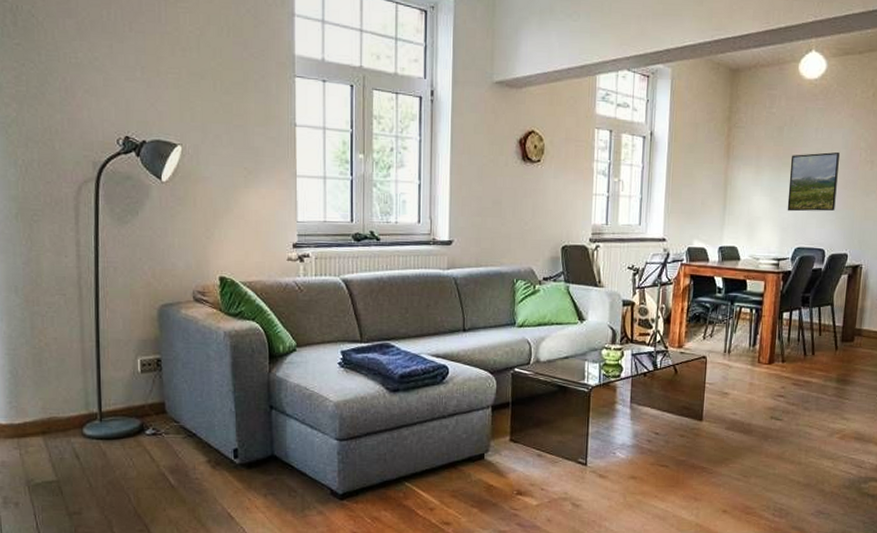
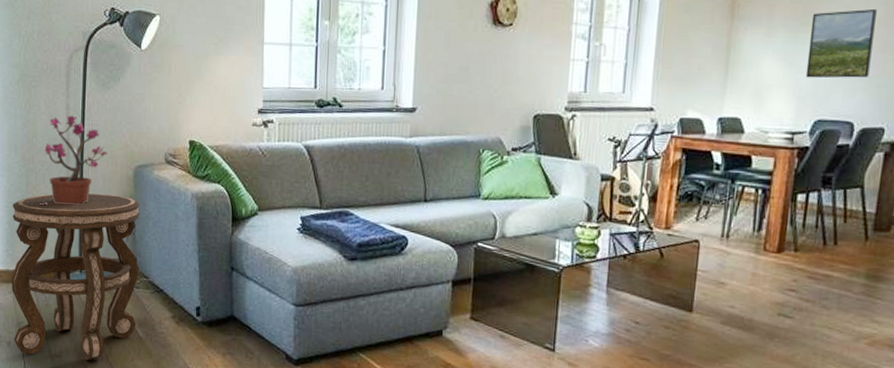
side table: none [15,335,168,515] -> present [12,193,140,361]
potted plant: none [47,252,127,351] -> present [39,115,108,206]

